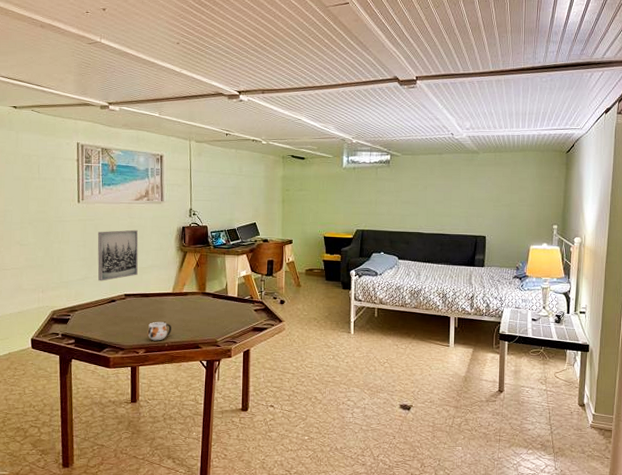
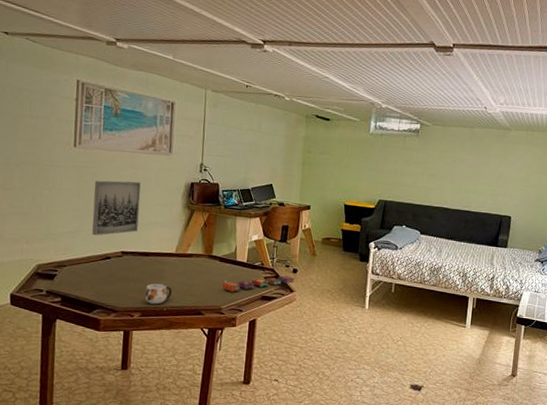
magic books: none [217,307,283,325] -> present [222,275,295,292]

